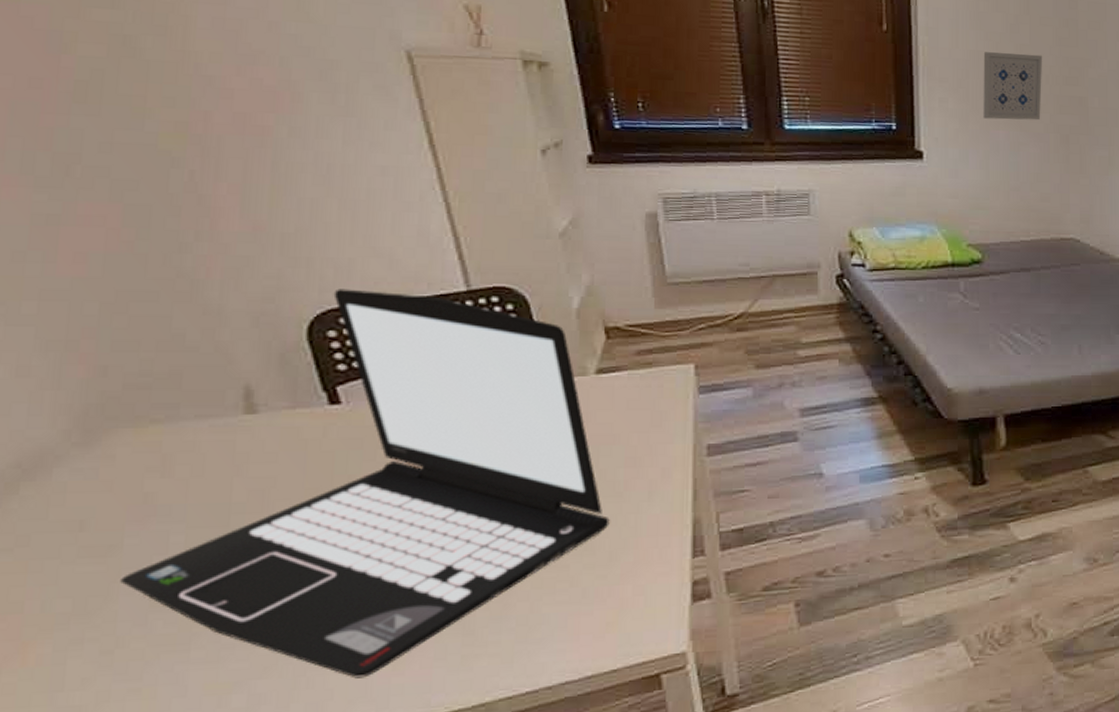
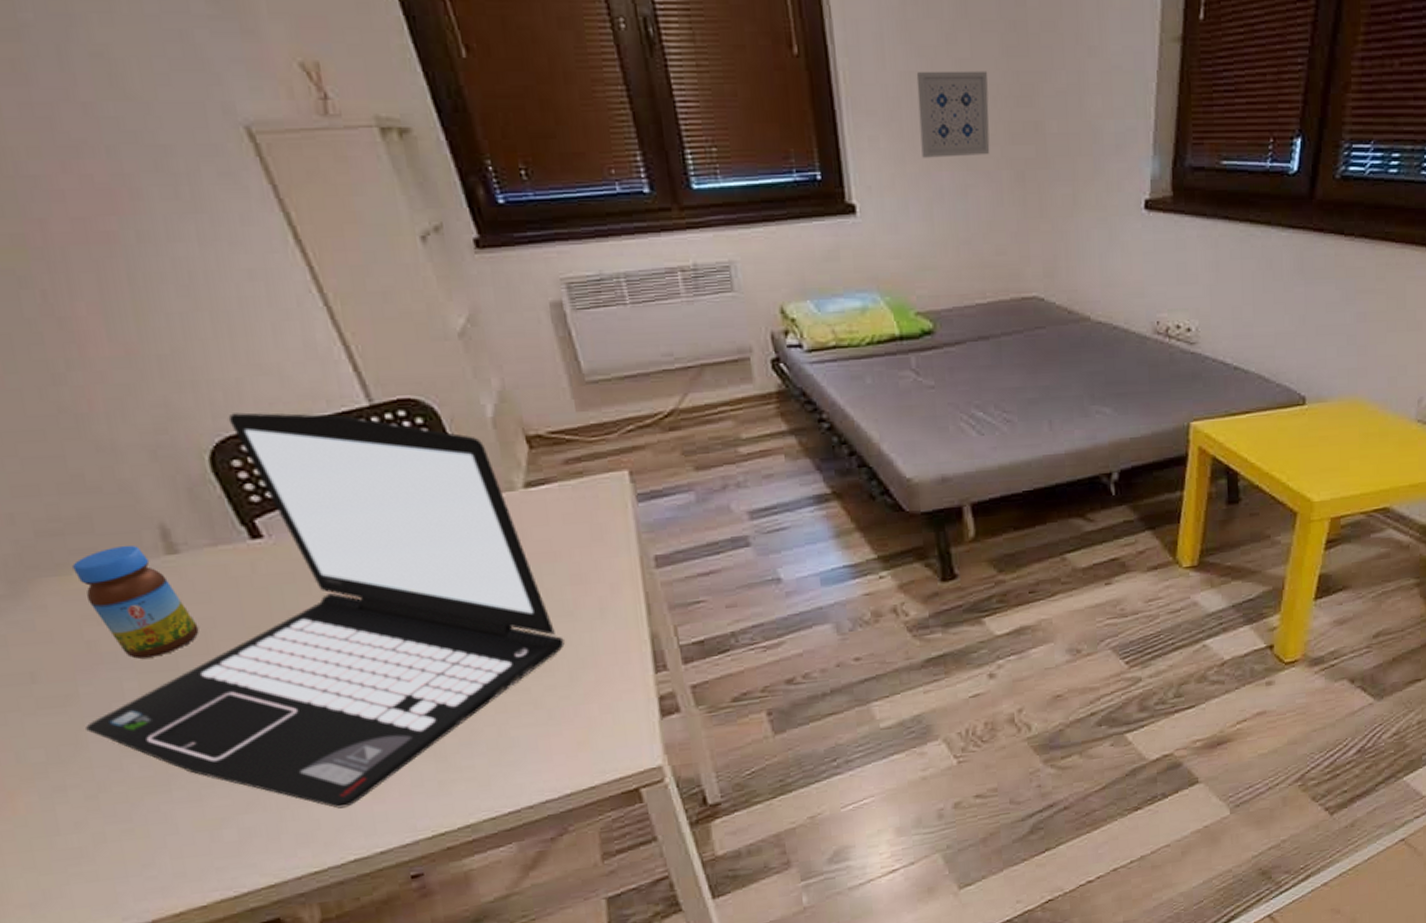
jar: none [151,402,259,513] -> present [72,545,199,659]

